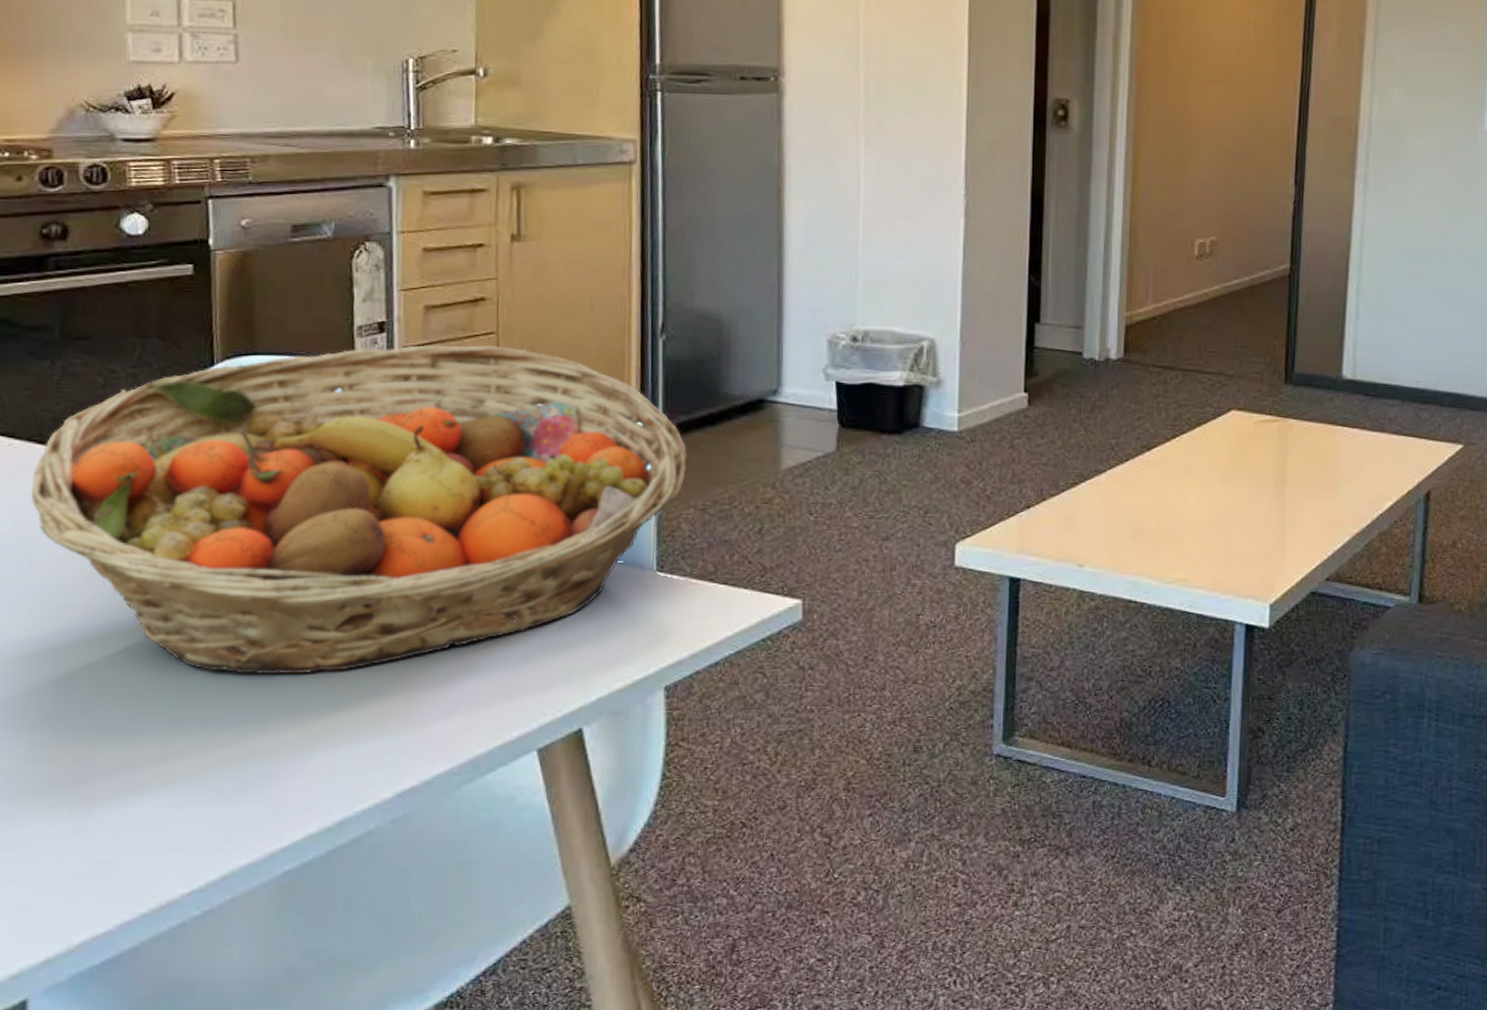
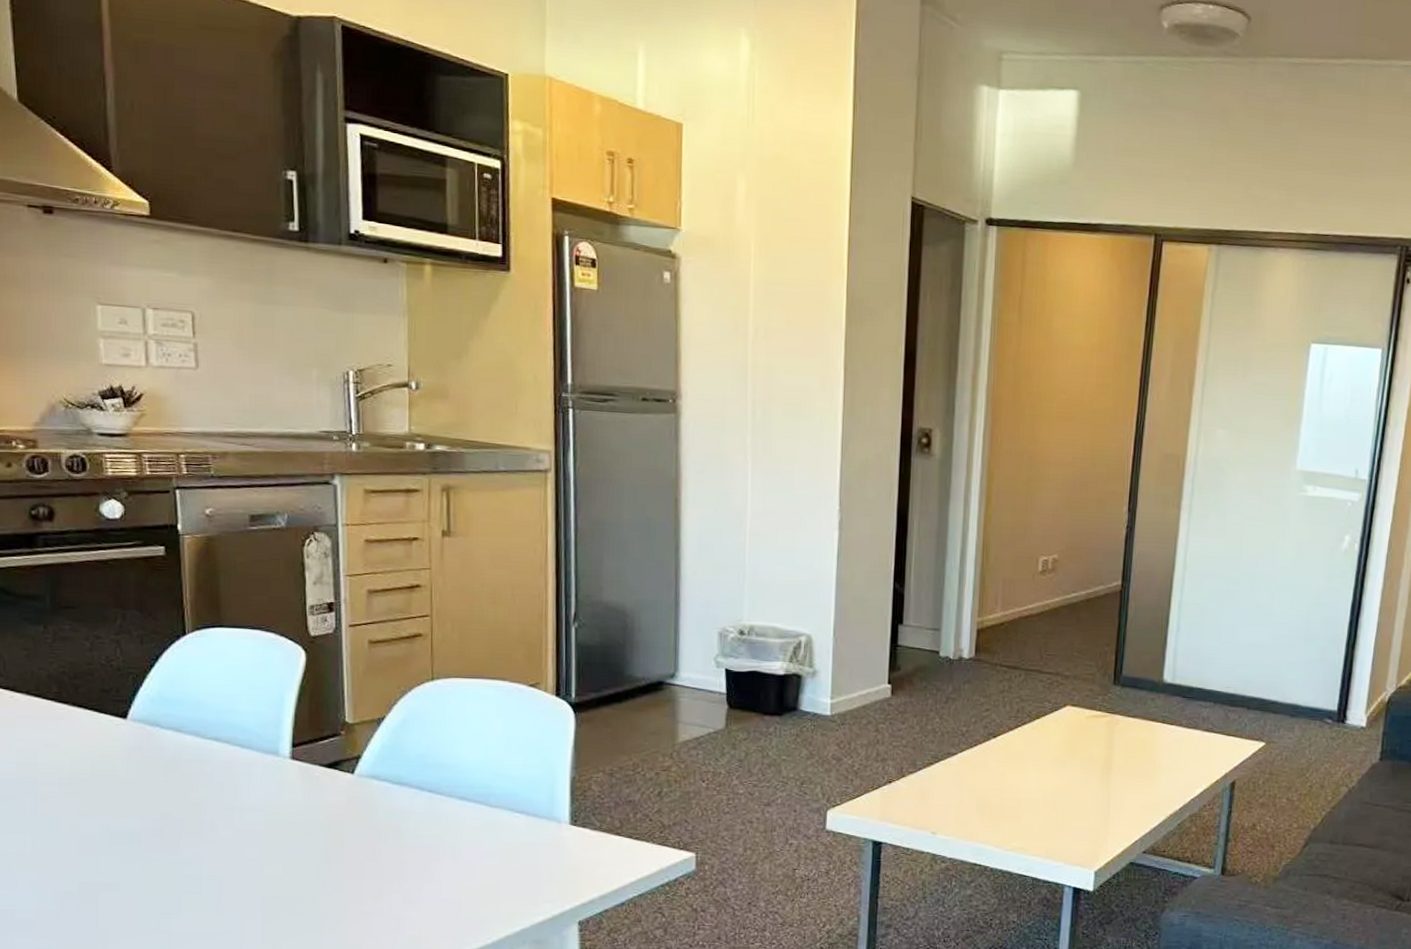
fruit basket: present [31,345,687,675] -> none [31,624,597,900]

